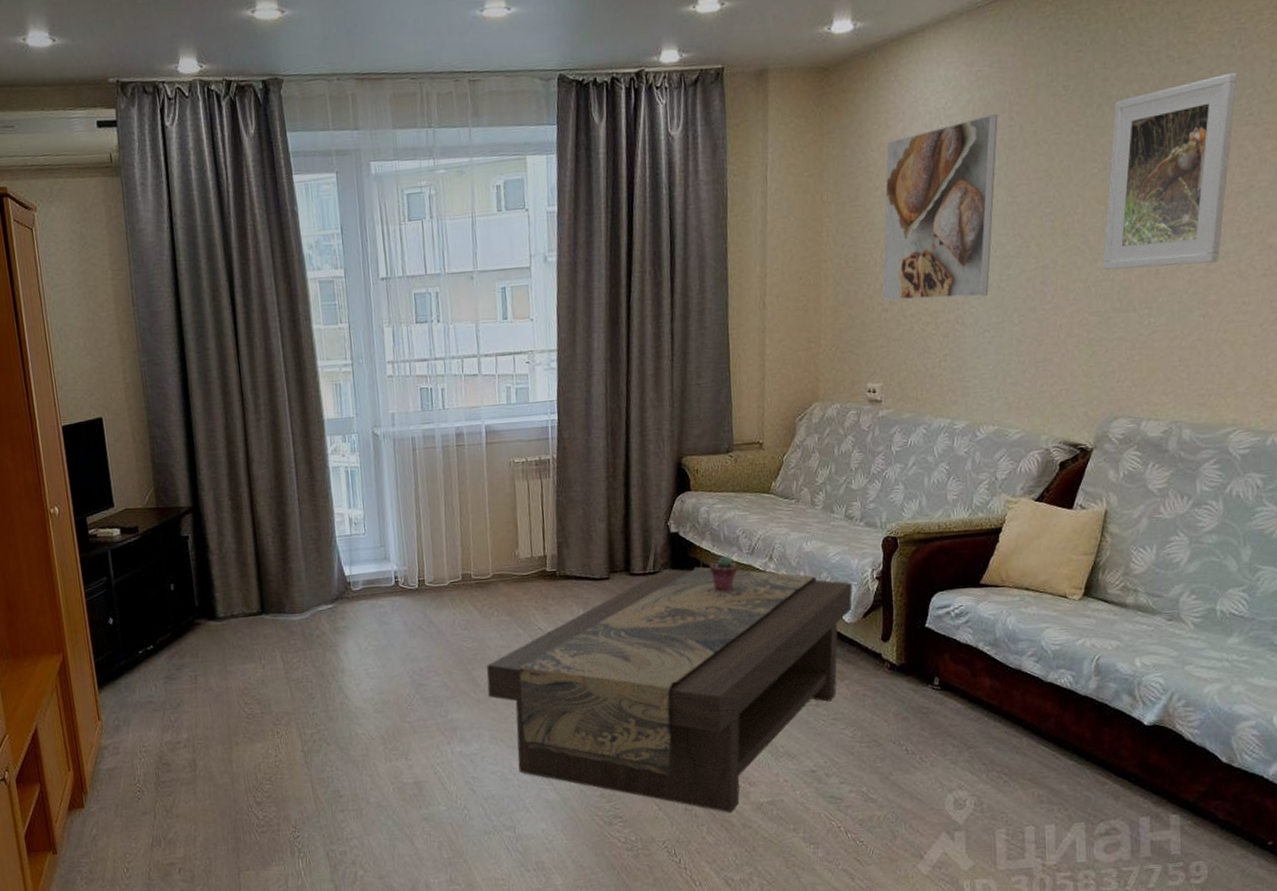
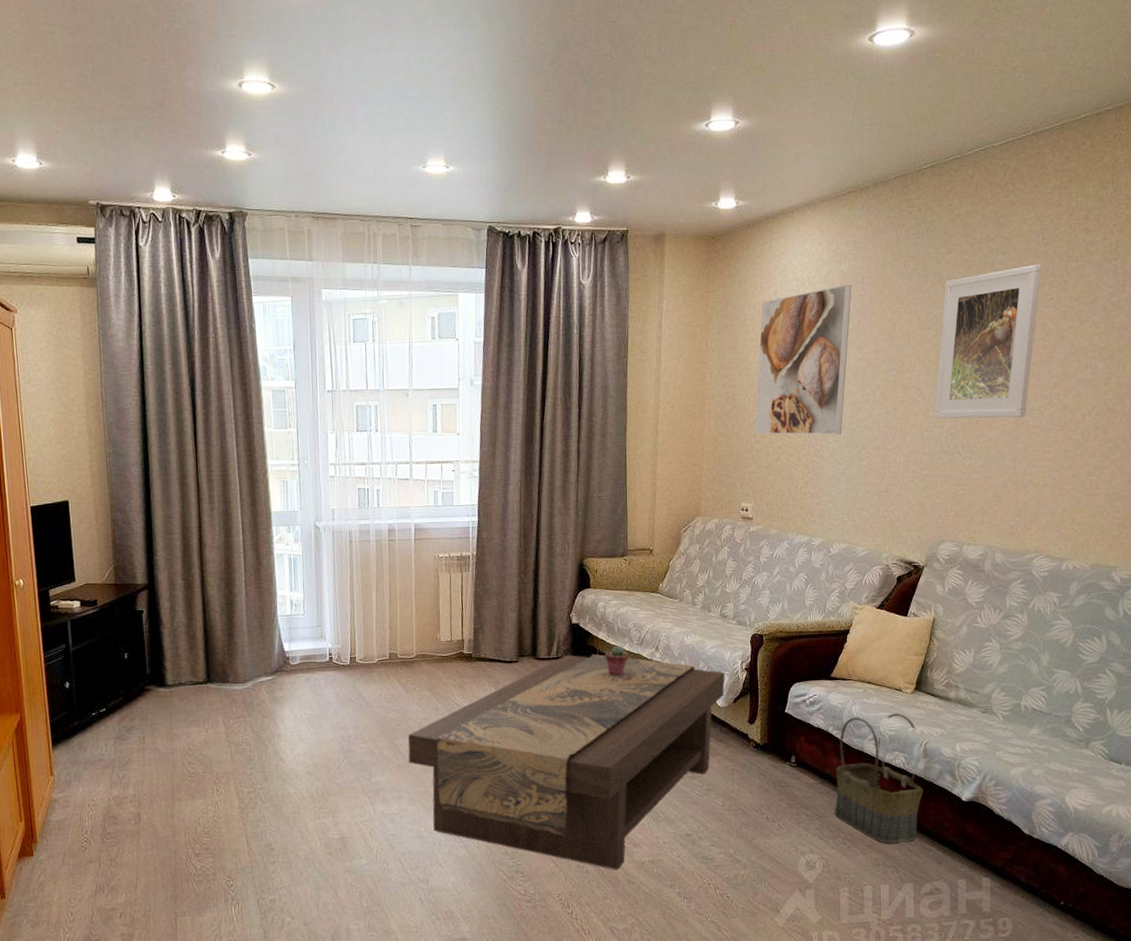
basket: none [987,623,1096,777] -> present [834,713,923,844]

